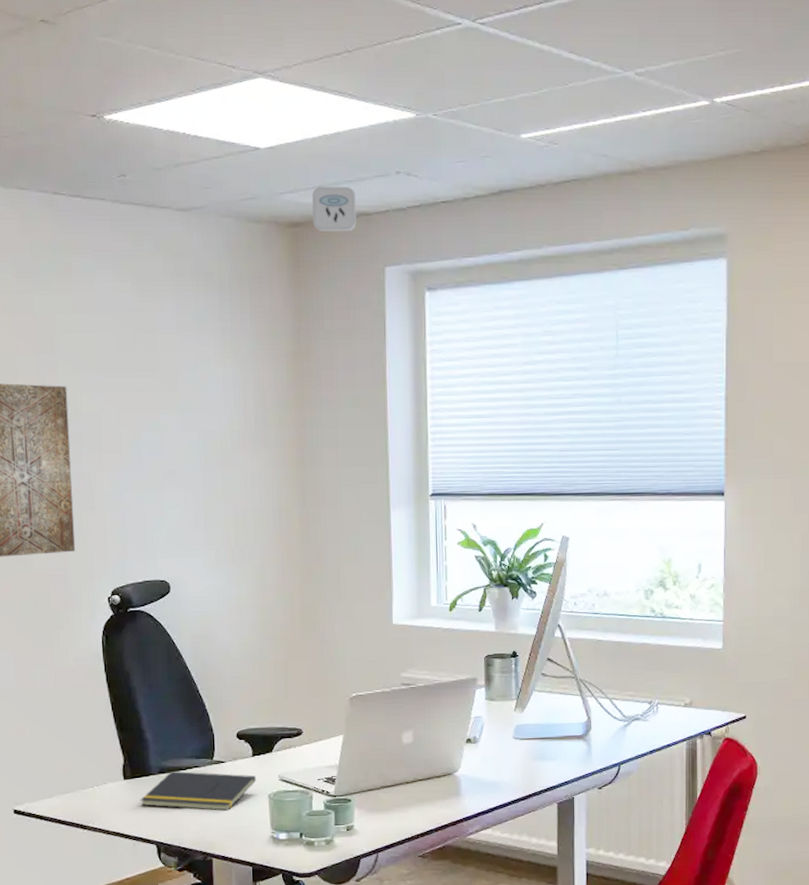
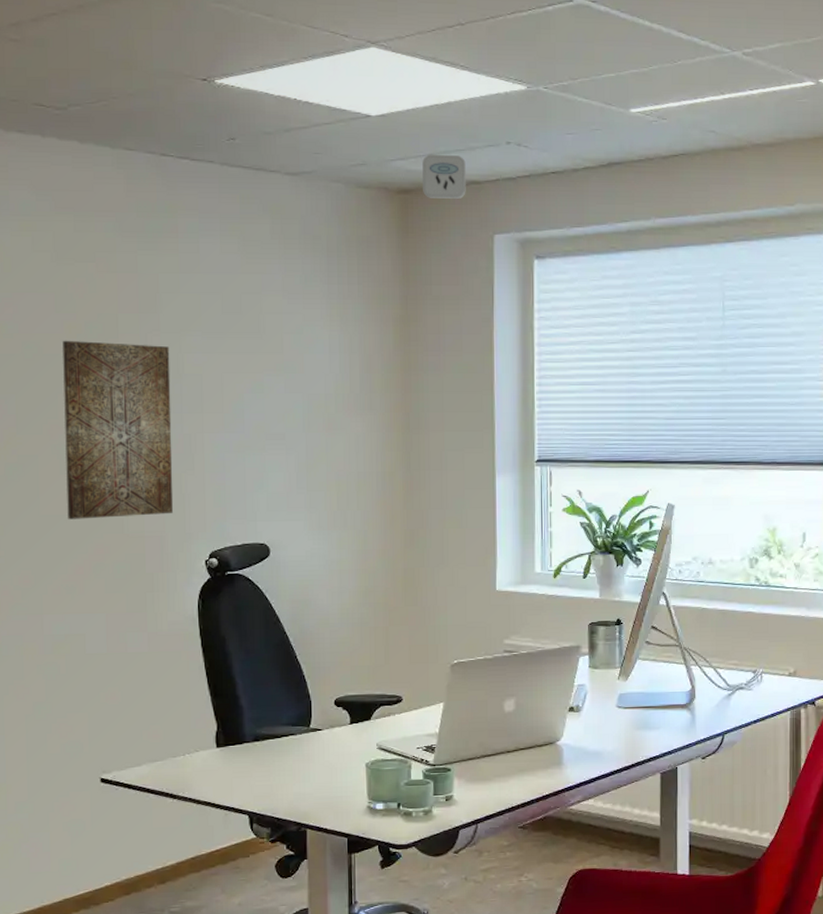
notepad: present [140,771,257,811] -> none [232,738,354,780]

